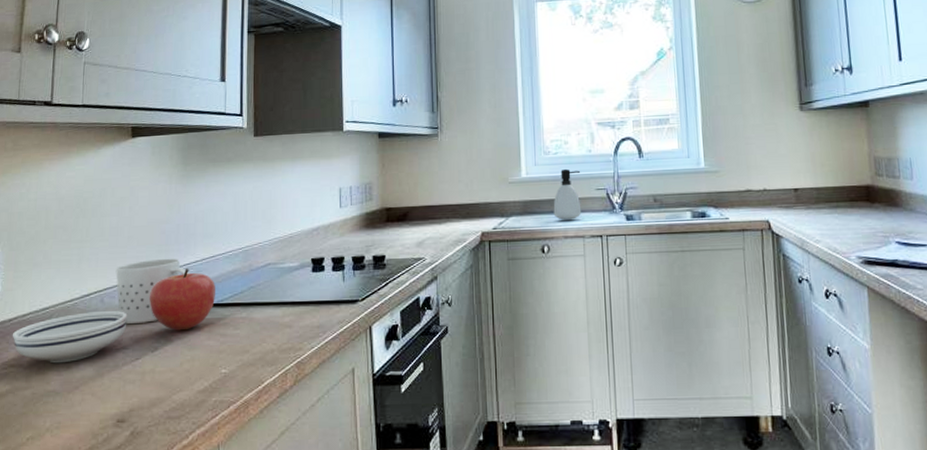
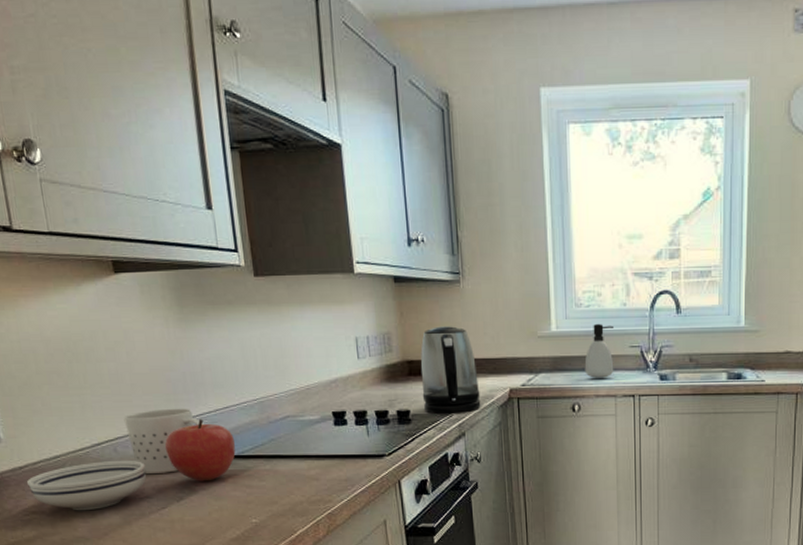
kettle: none [398,175,454,258] -> present [420,326,481,413]

